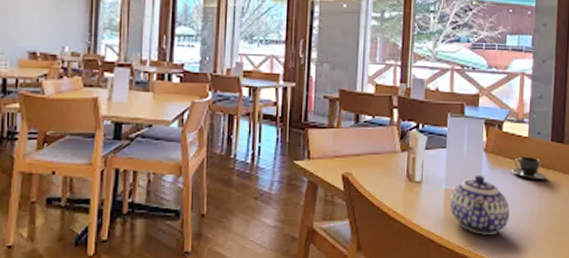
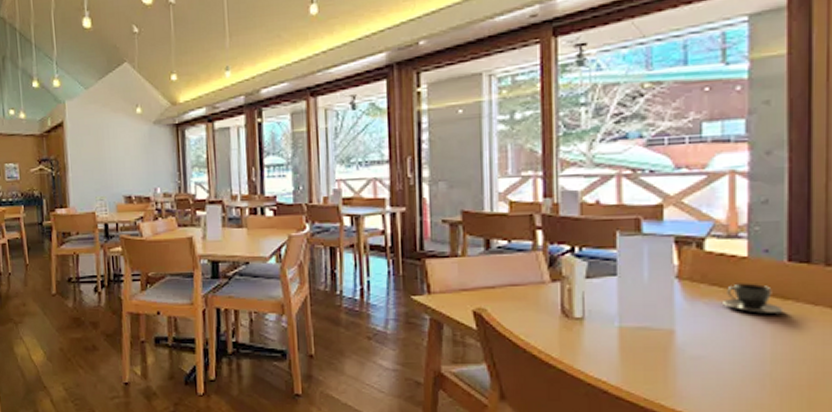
teapot: present [450,175,510,235] -> none [627,308,723,386]

